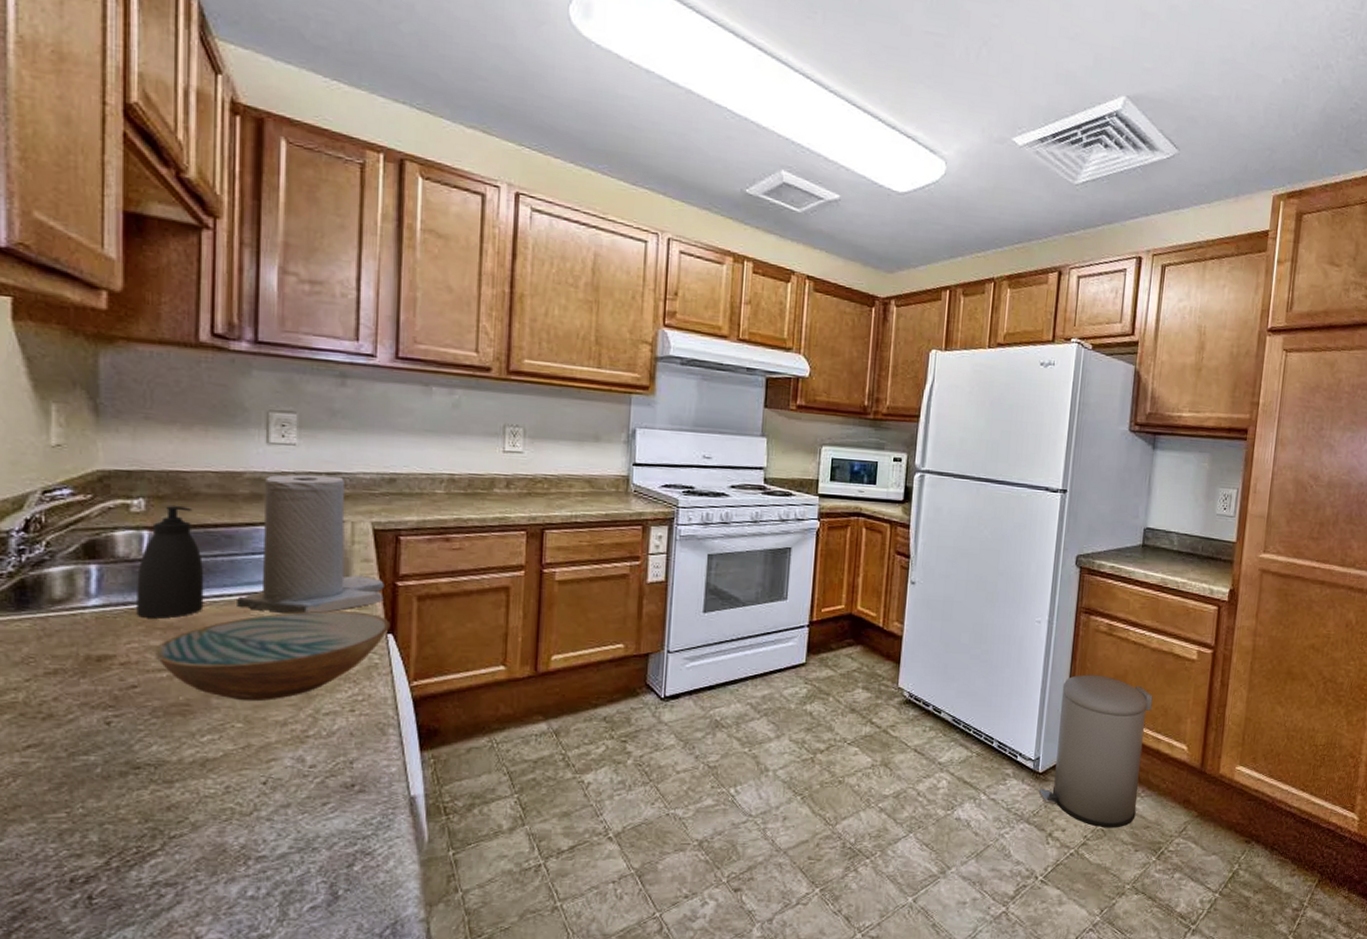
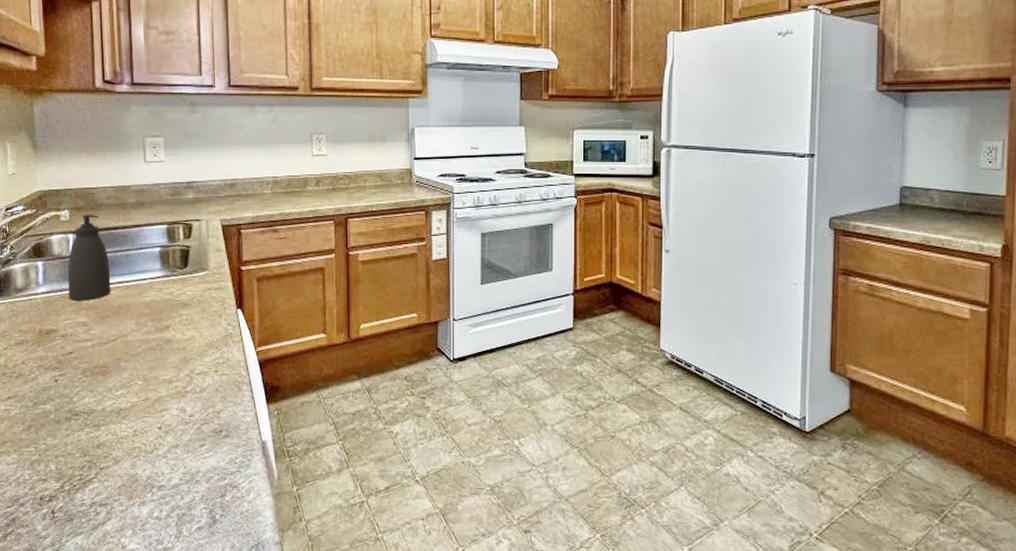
bowl: present [154,610,389,702] -> none [81,291,238,364]
paper towel: present [237,474,384,614] -> none [132,184,233,295]
pedal bin: present [1038,674,1153,828] -> none [807,335,923,489]

